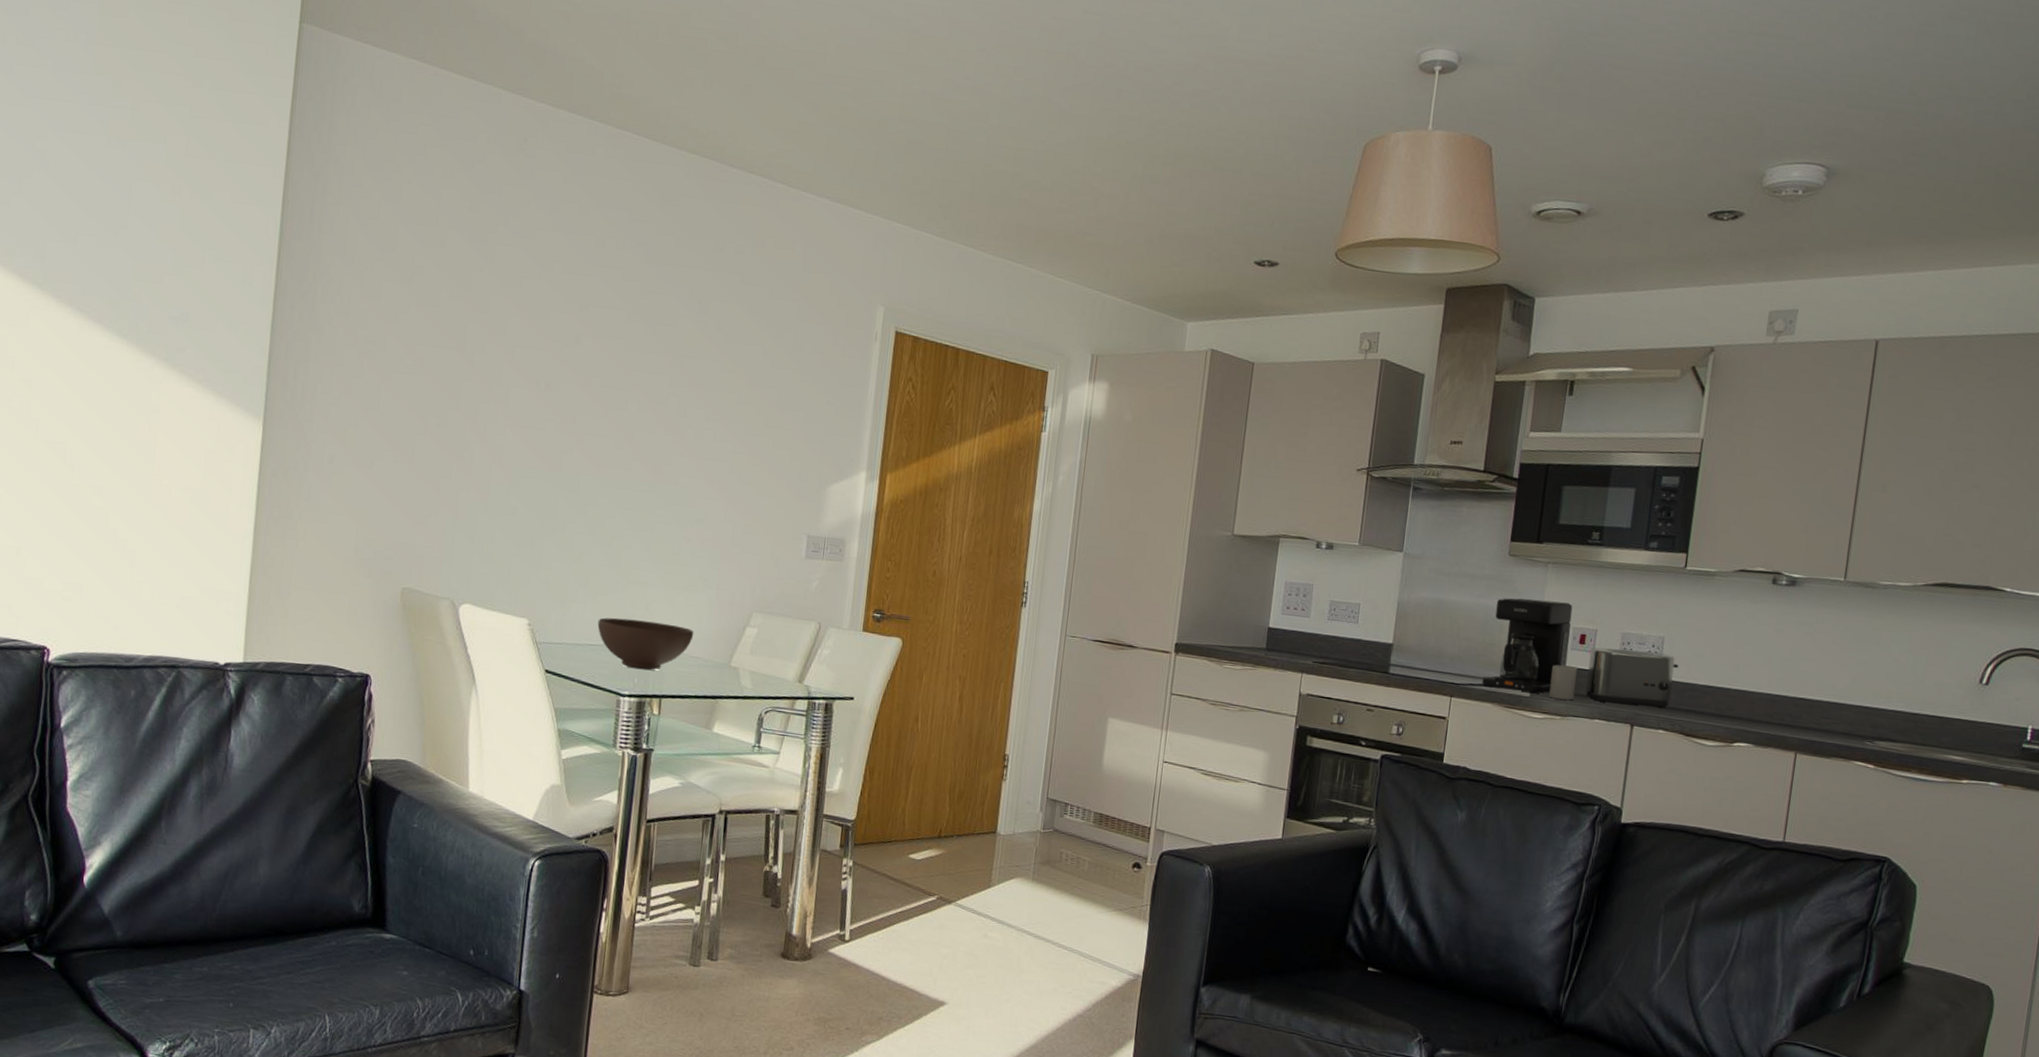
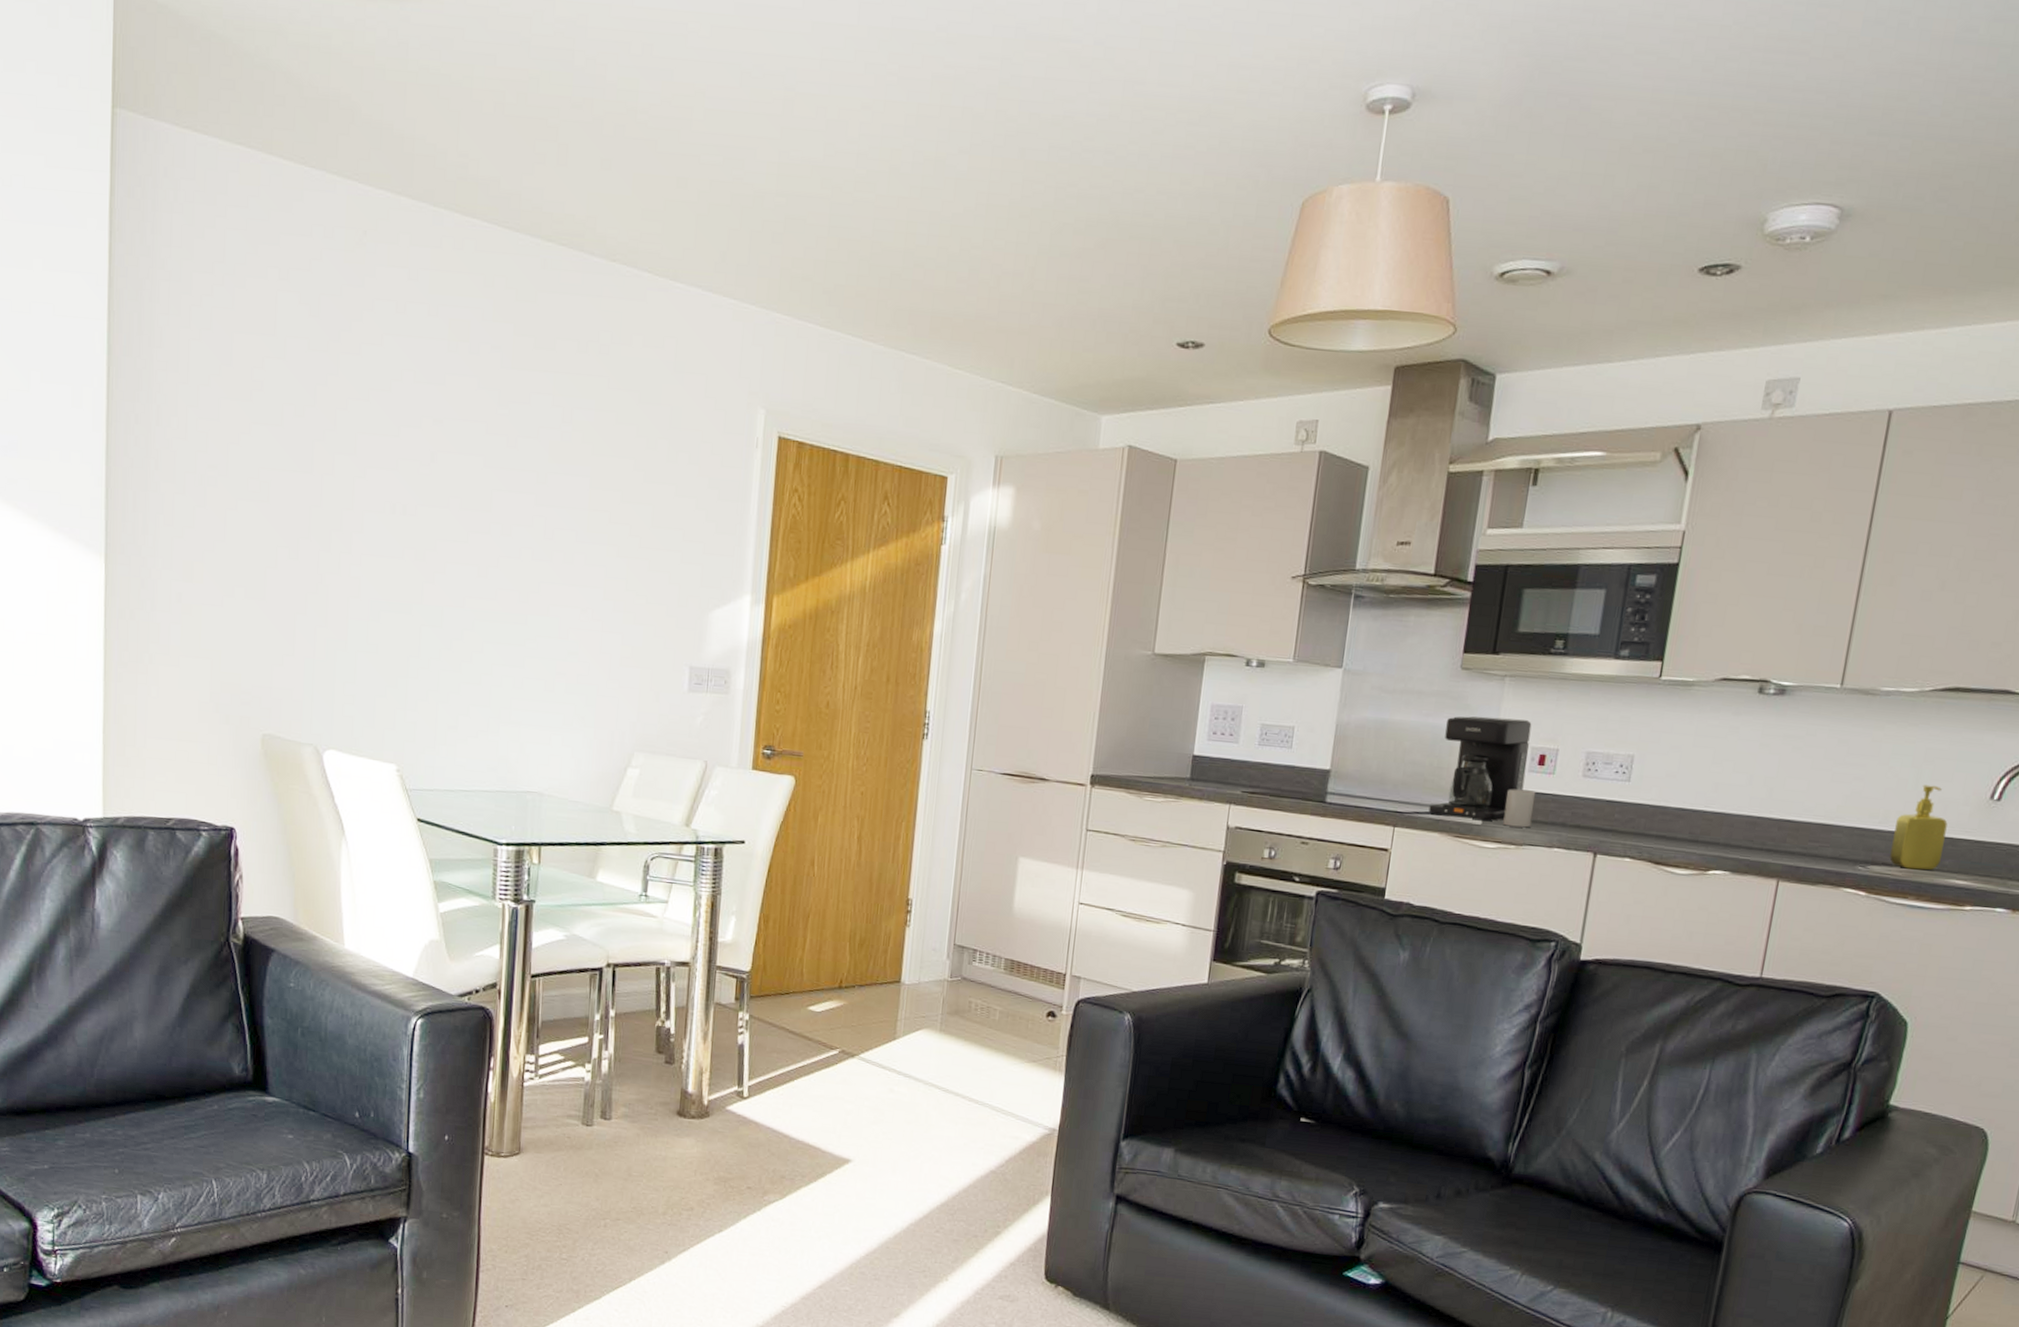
bowl: present [597,617,694,671] -> none [470,761,573,817]
toaster: present [1585,647,1679,708] -> none [1544,768,1650,834]
soap dispenser: none [1894,669,1943,747] -> present [1889,784,1948,871]

